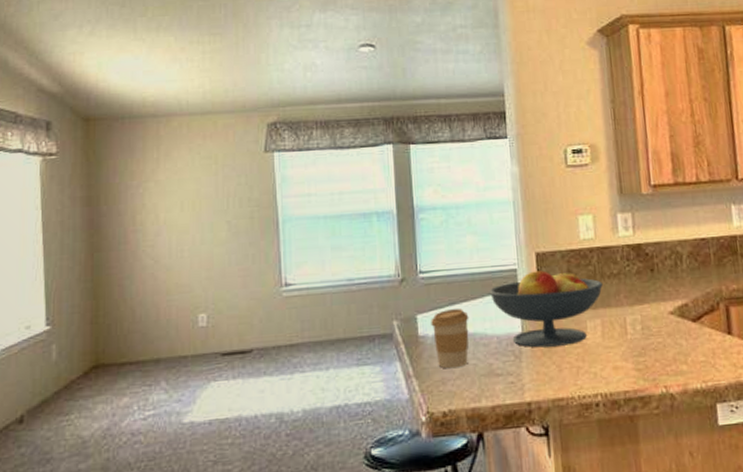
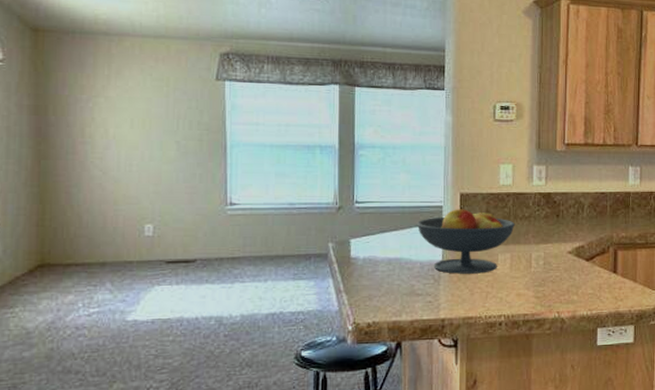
coffee cup: present [431,308,469,369] -> none [363,236,397,287]

